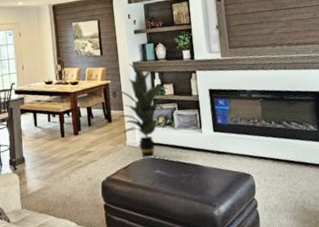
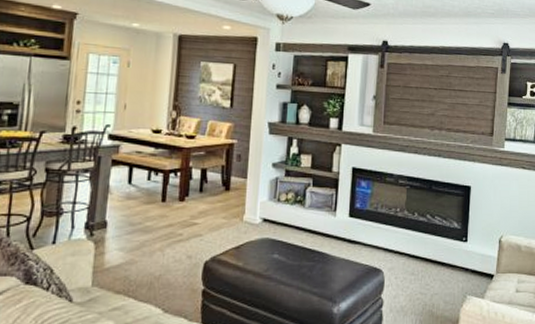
indoor plant: present [110,63,167,160] -> none [234,123,303,240]

